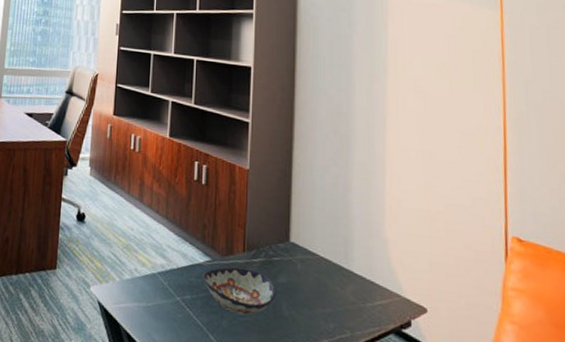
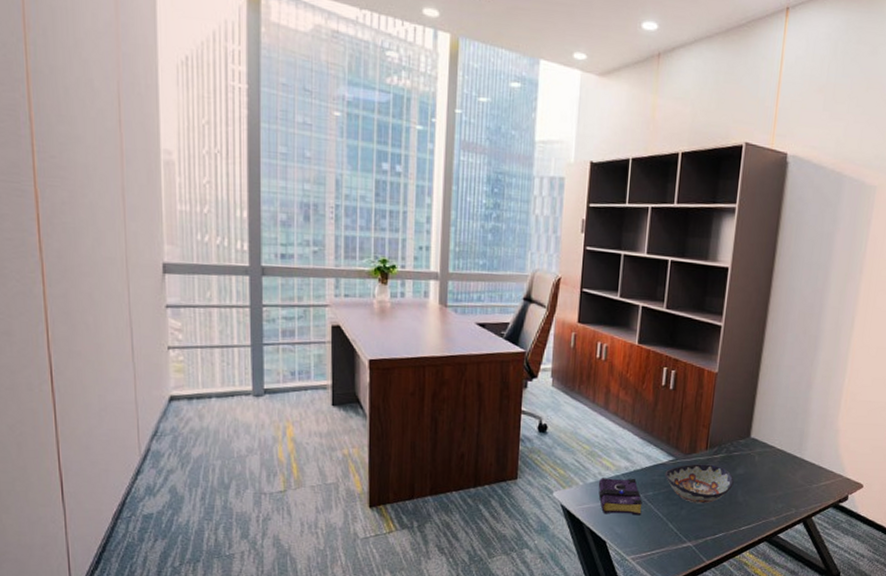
book: none [134,275,180,322] -> present [598,478,643,516]

